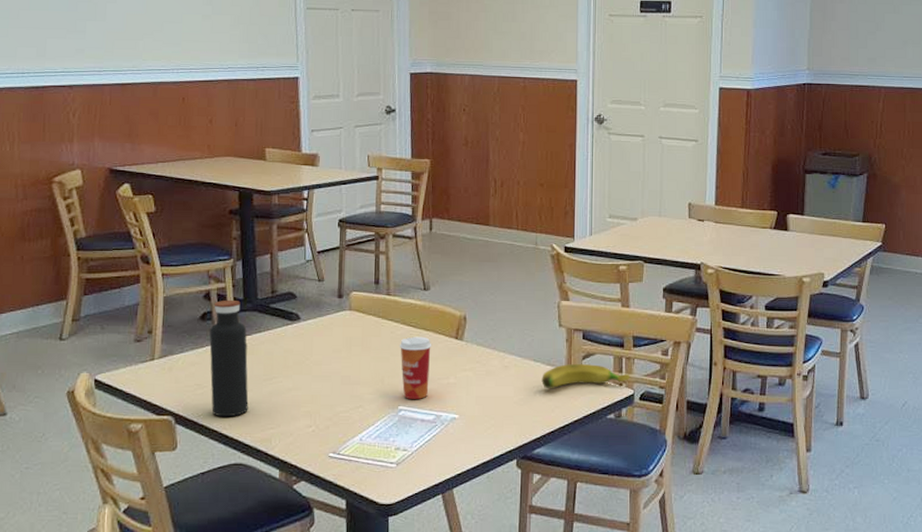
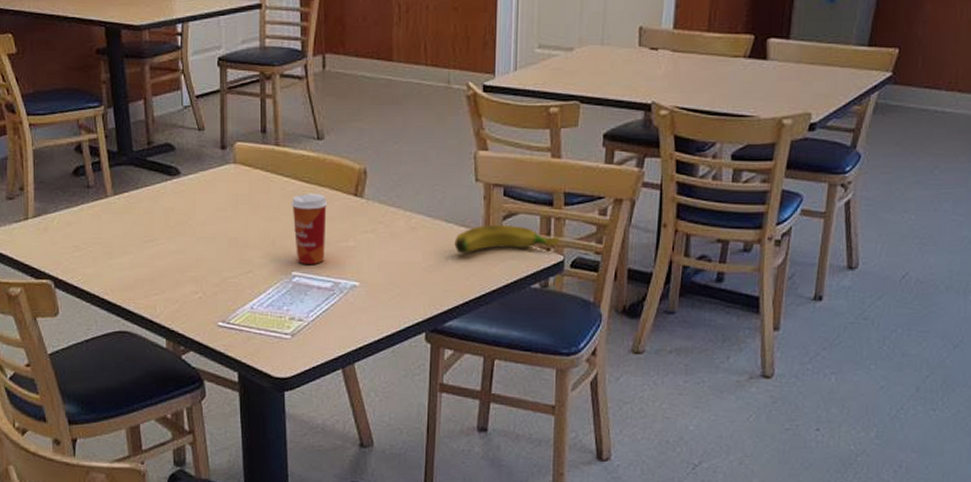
water bottle: present [209,299,249,417] -> none [84,152,130,282]

